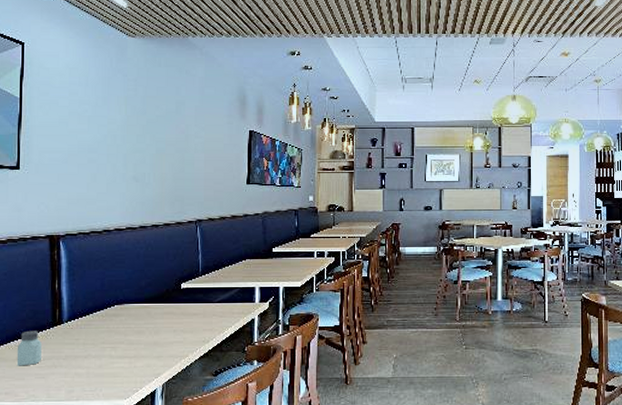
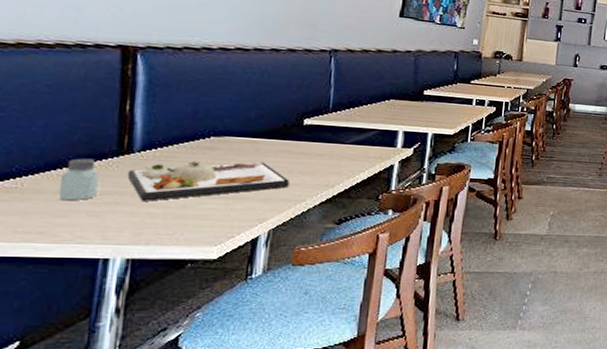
dinner plate: none [60,324,175,363] -> present [127,160,290,201]

